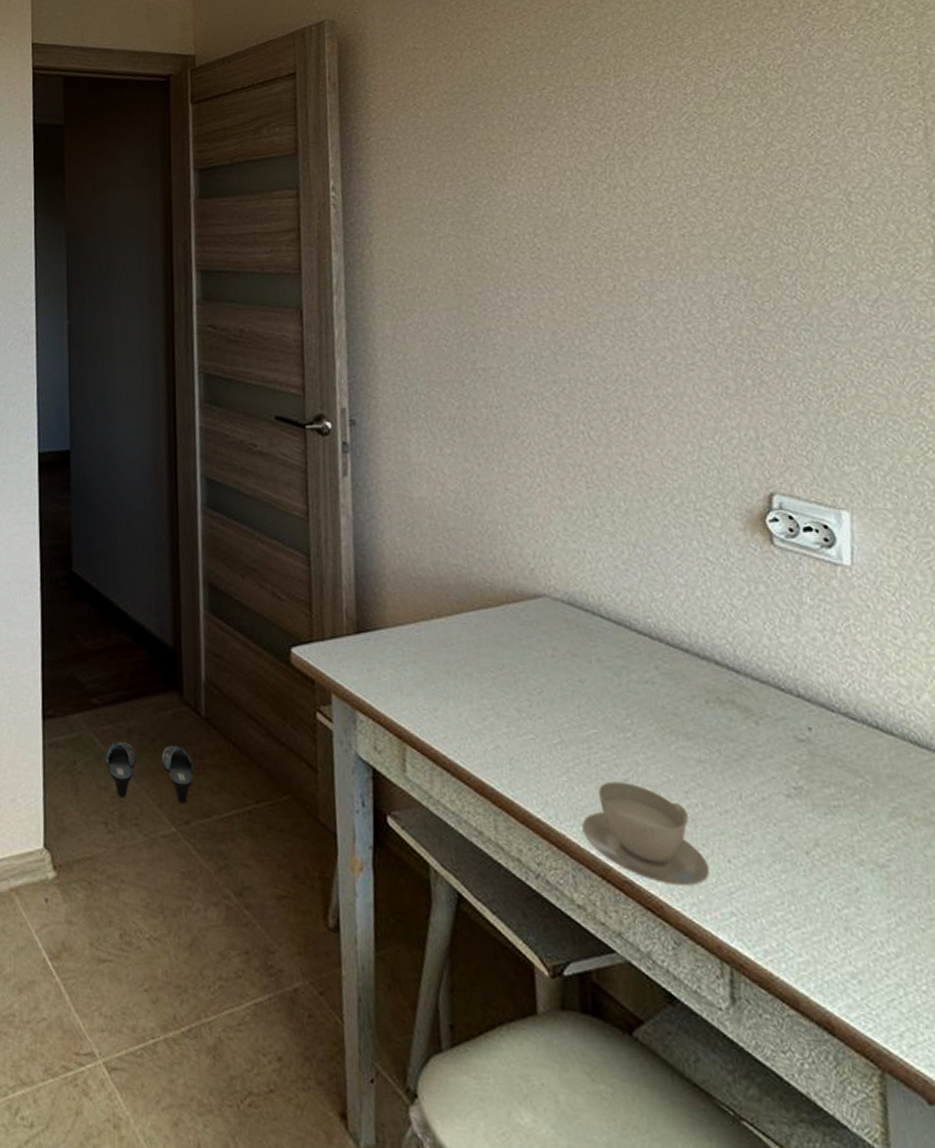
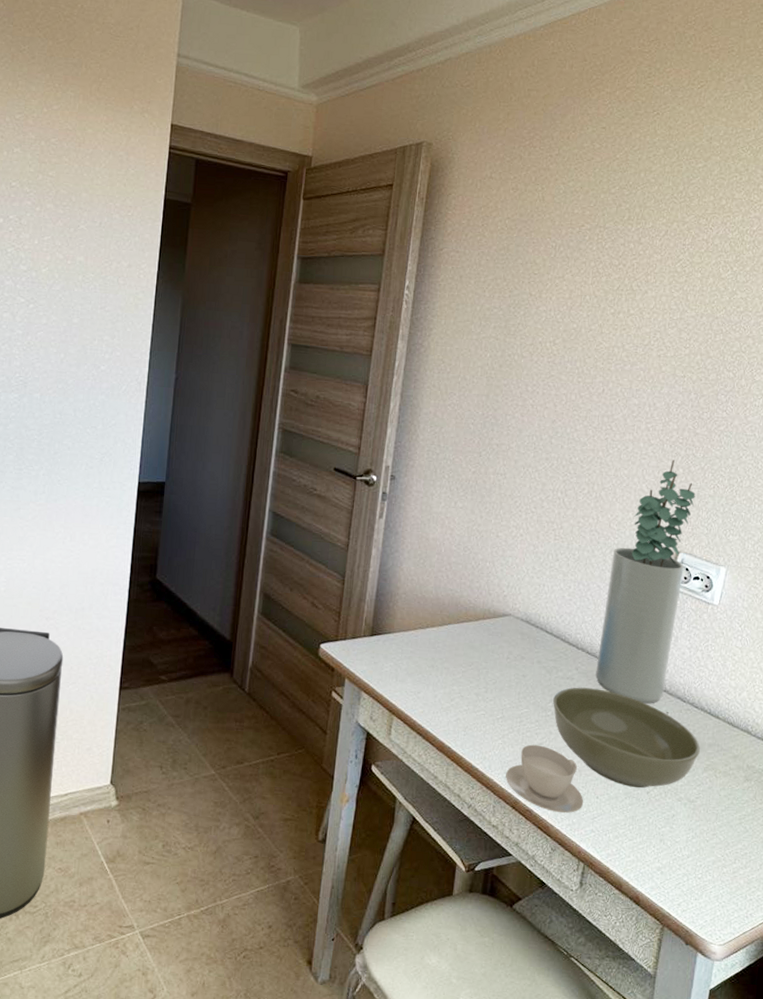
slippers: present [105,740,195,804] -> none [166,707,235,754]
bowl: none [631,694,877,845] -> present [553,687,701,788]
vase: none [675,368,797,716] -> present [595,460,696,704]

